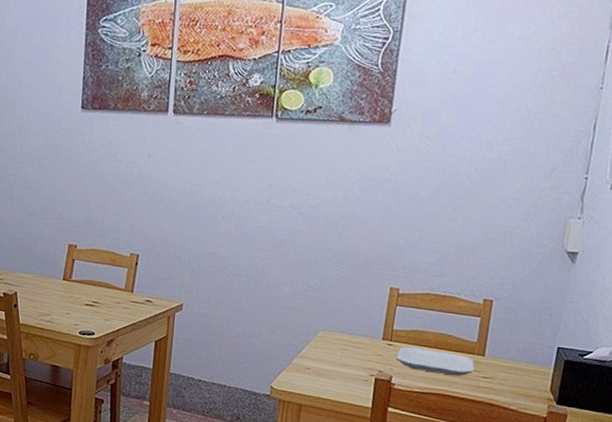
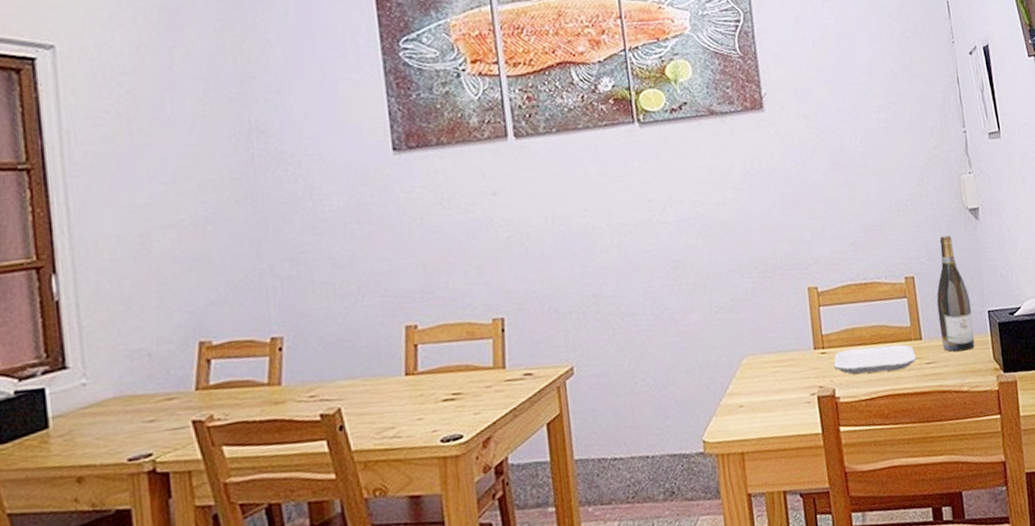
wine bottle: none [503,271,543,377] -> present [936,235,975,352]

